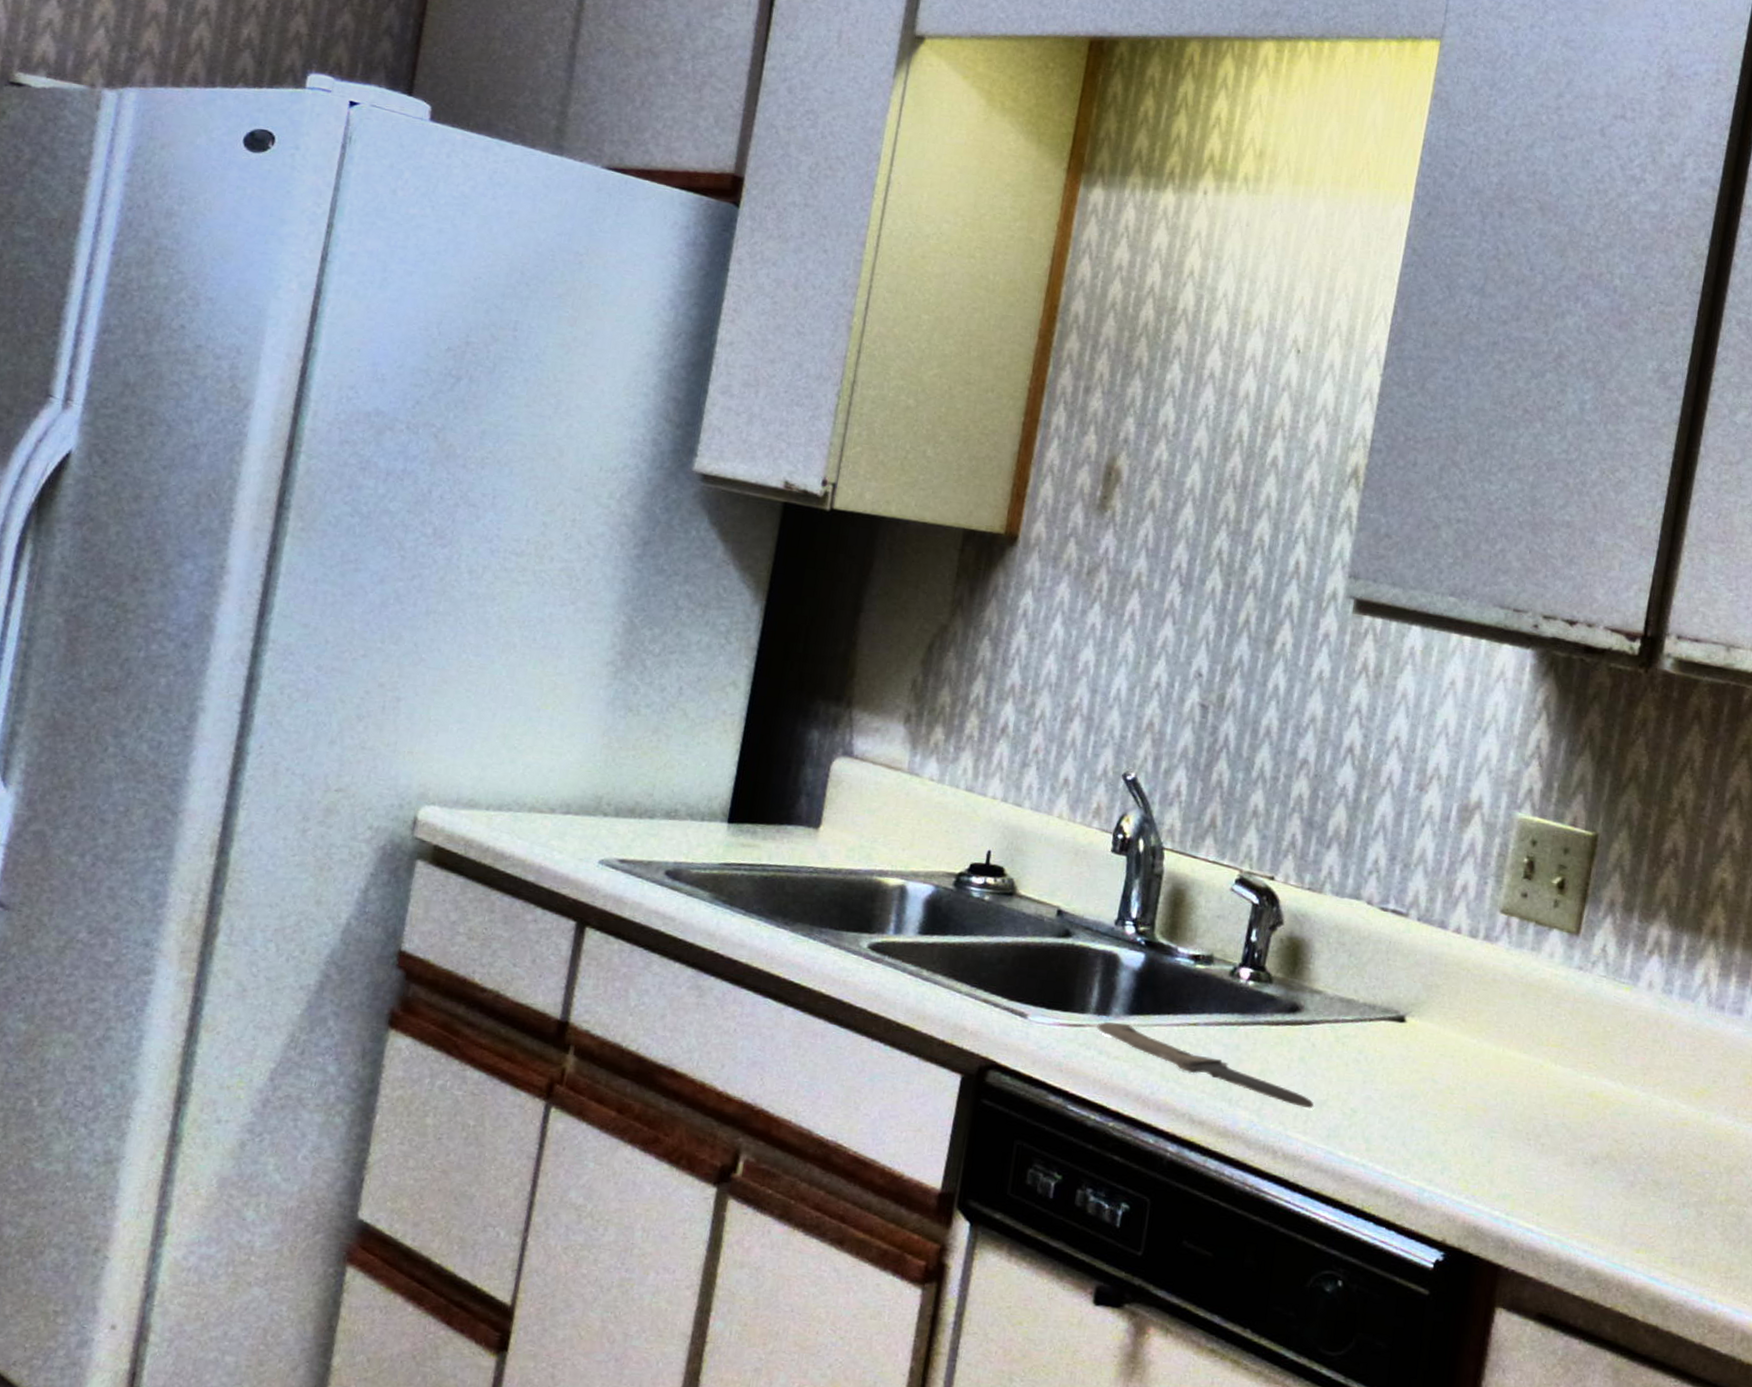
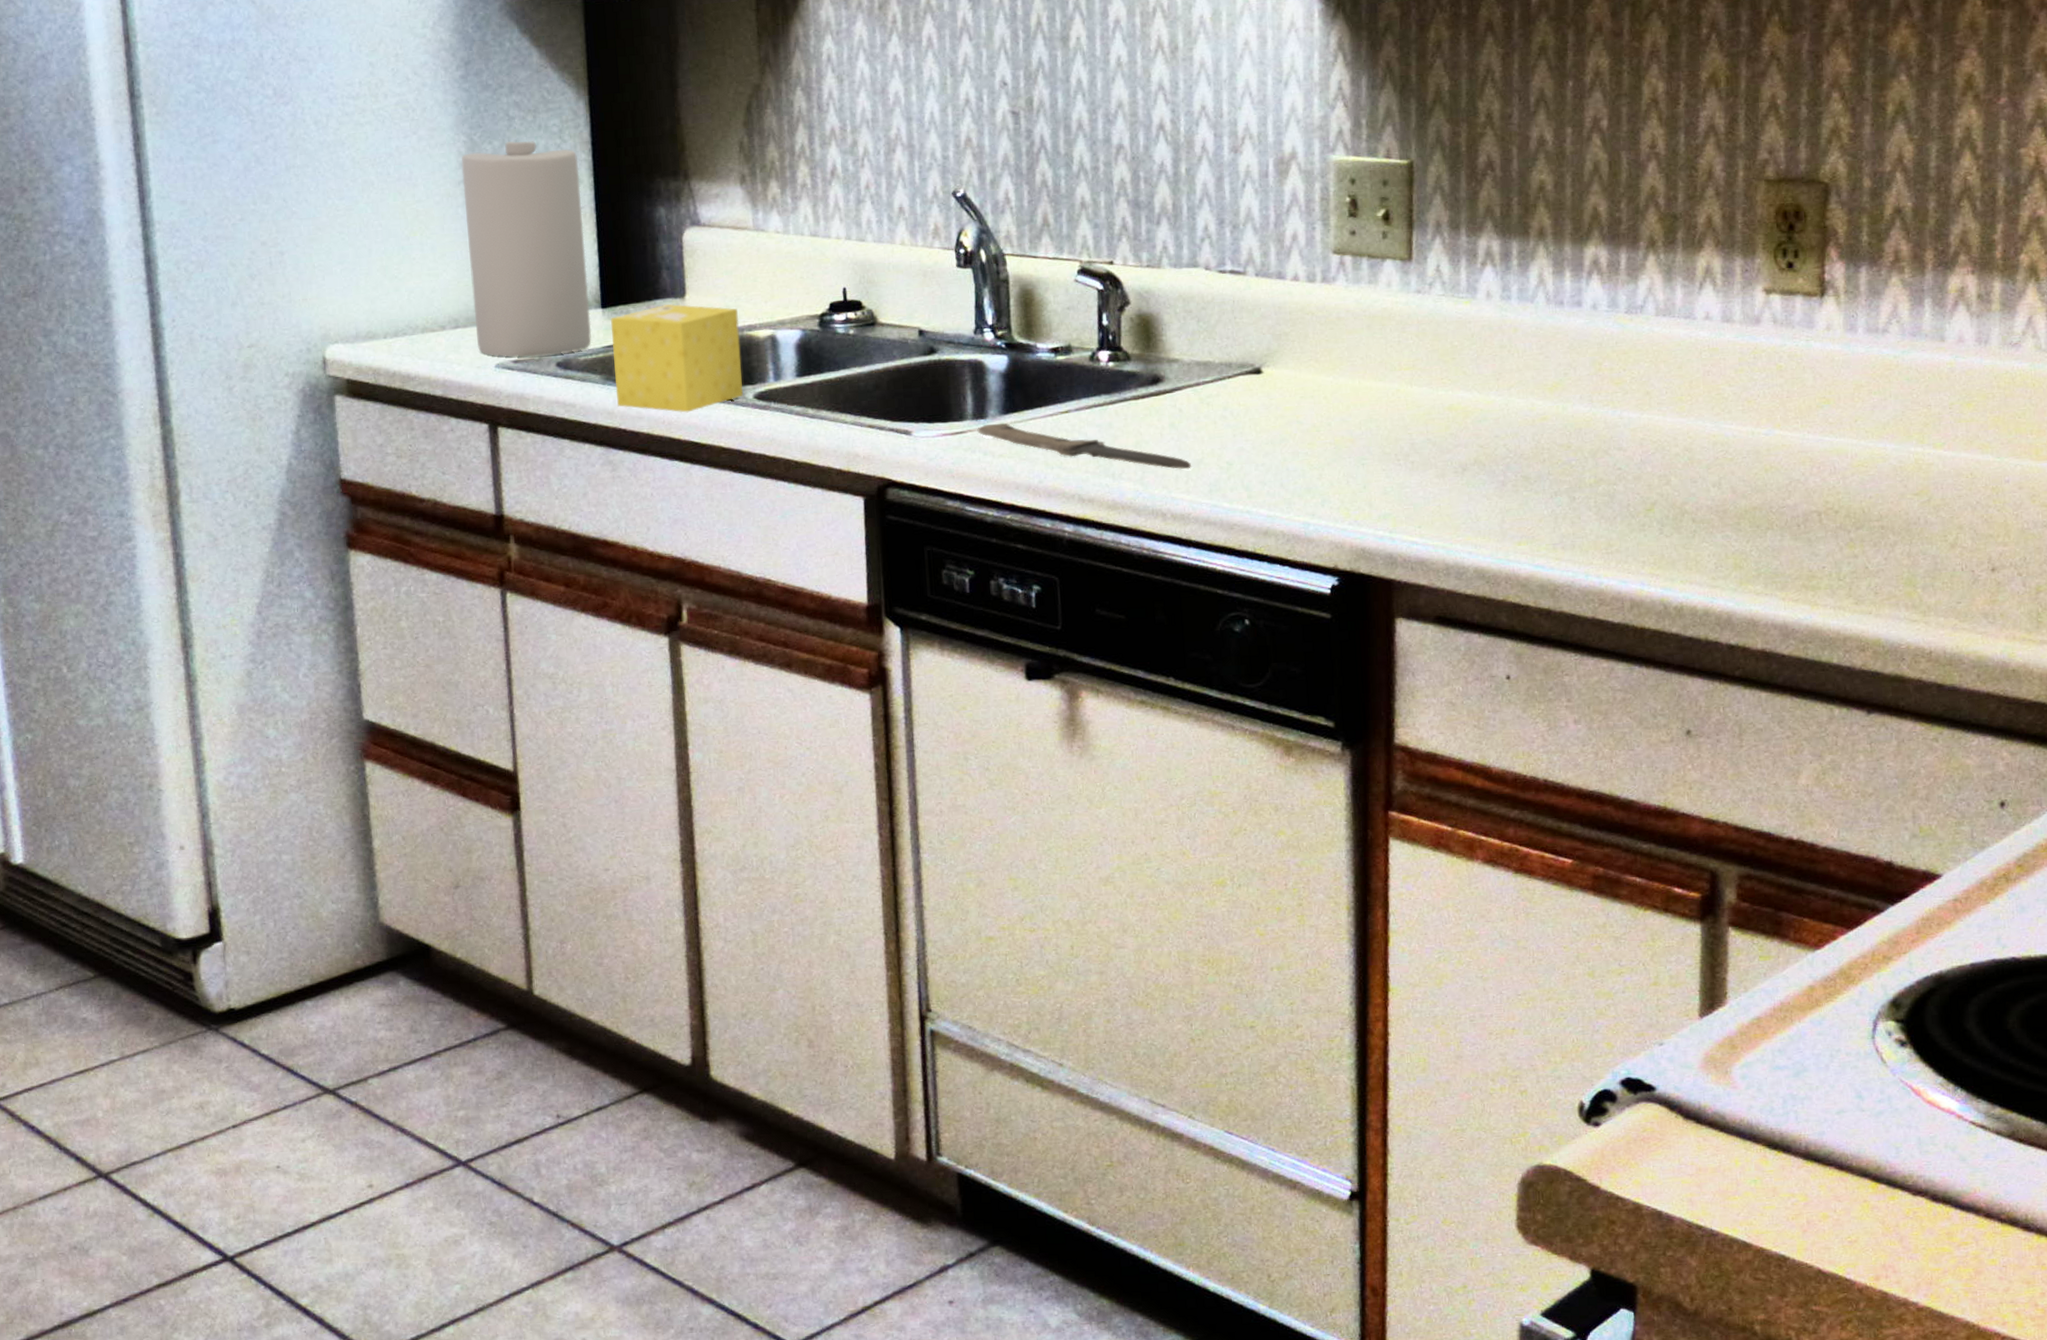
paper towel holder: none [585,631,740,863] -> present [461,140,592,357]
sponge: none [720,831,872,950] -> present [611,303,743,413]

